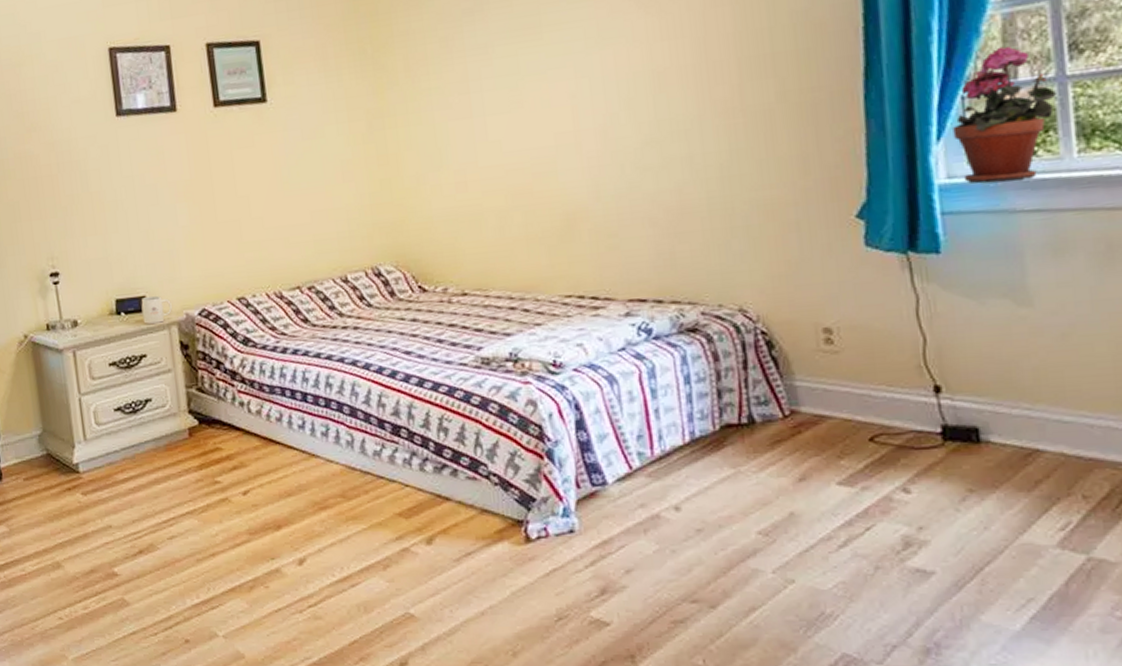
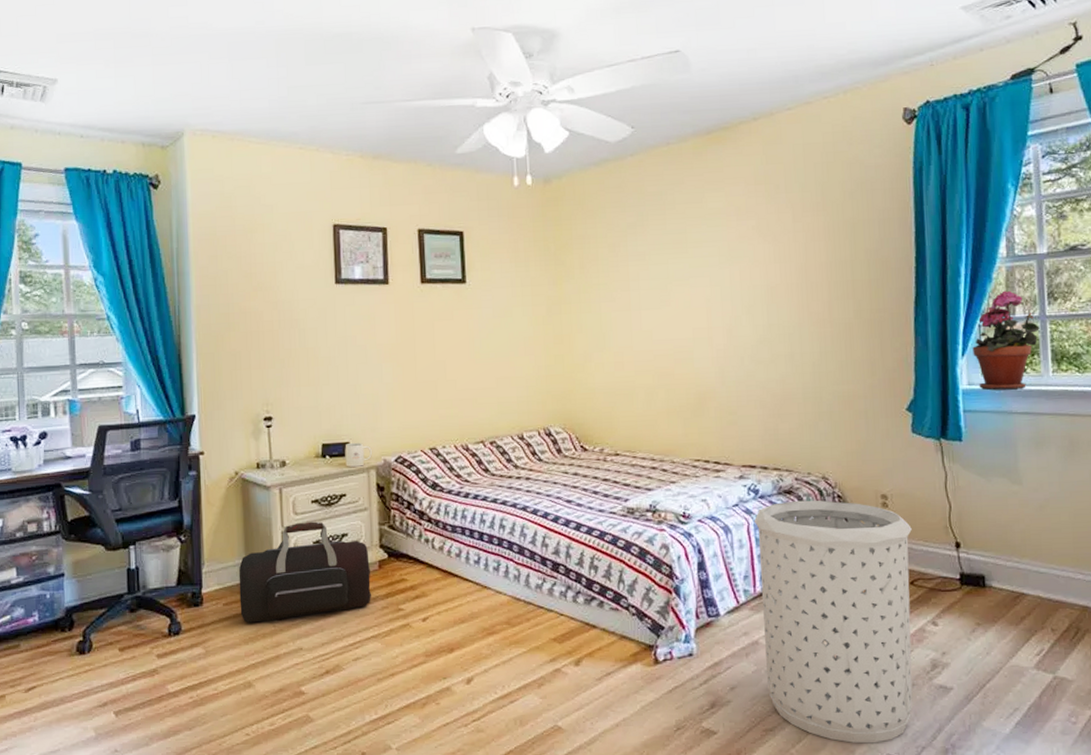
duffel bag: none [37,386,183,499] -> present [238,521,371,623]
laundry basket: none [648,338,878,640] -> present [754,500,913,744]

